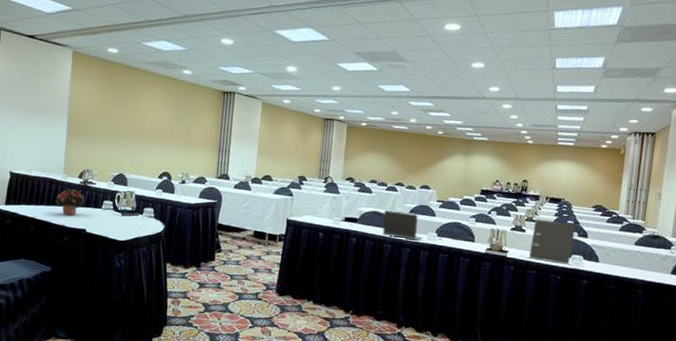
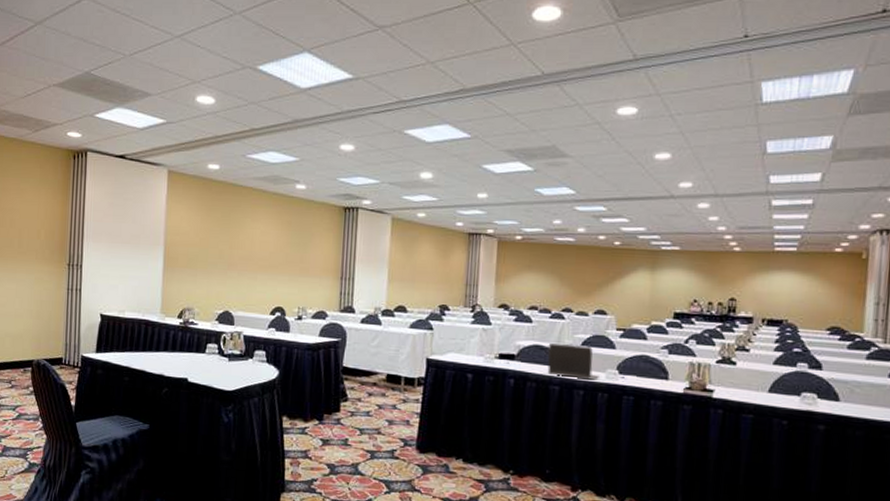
bouquet: present [55,189,85,216] -> none [151,331,186,363]
binder: present [529,219,577,265] -> none [743,348,806,406]

